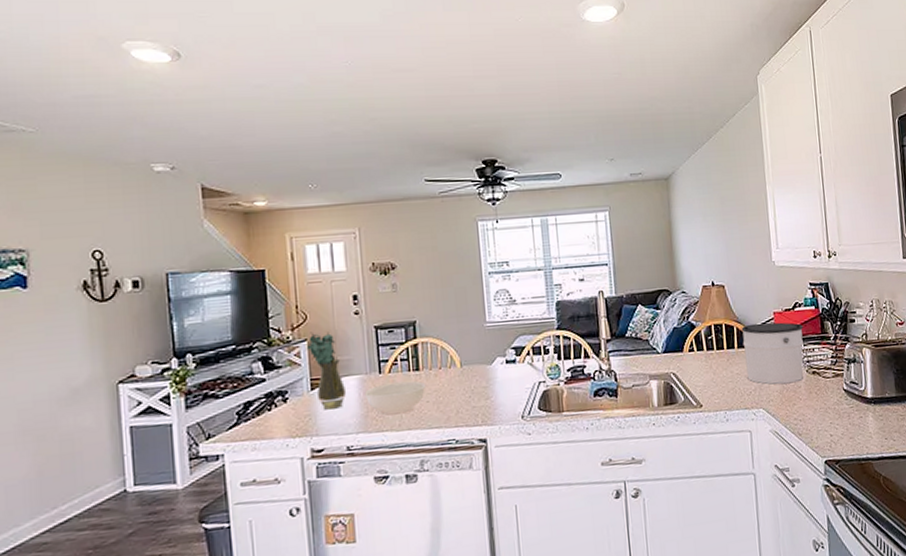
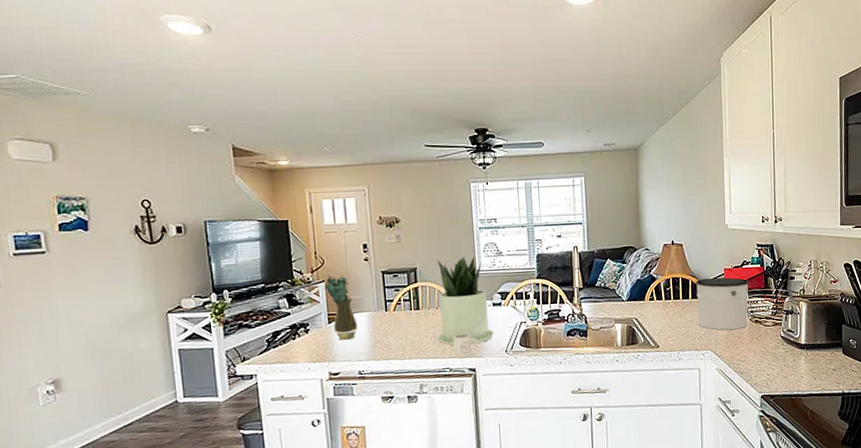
bowl: present [364,381,427,415] -> none [373,318,426,346]
planter: none [440,306,509,412] -> present [437,256,495,345]
mug: none [459,397,488,428] -> present [452,333,477,359]

